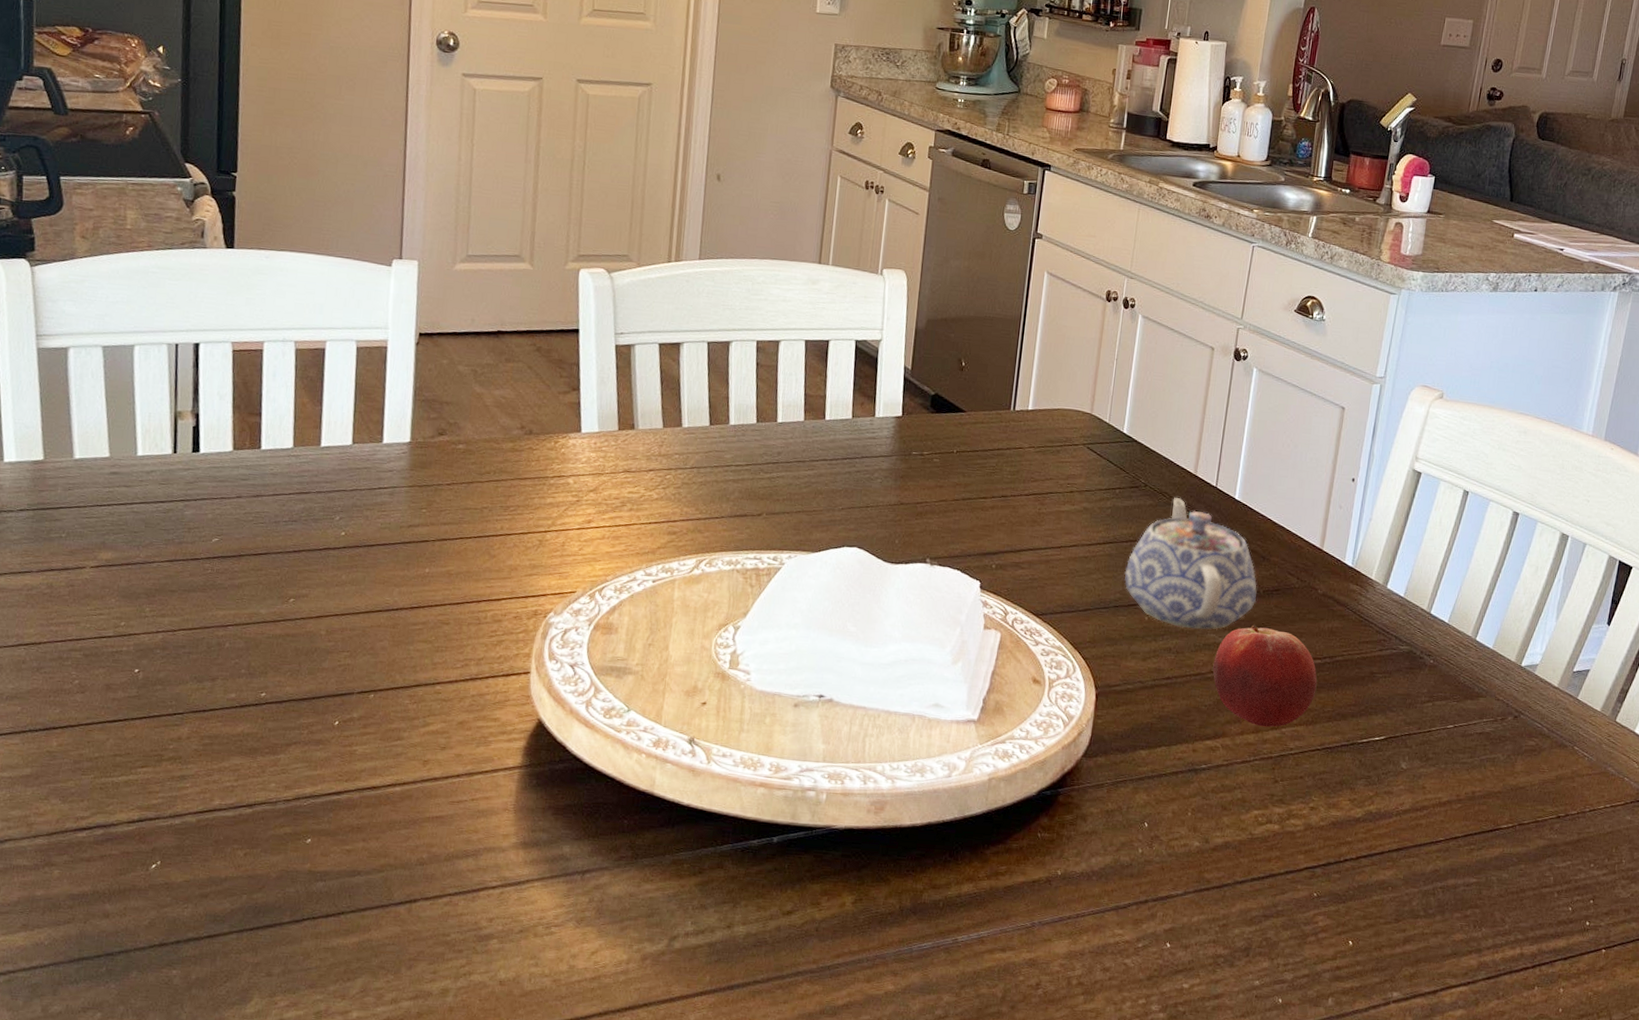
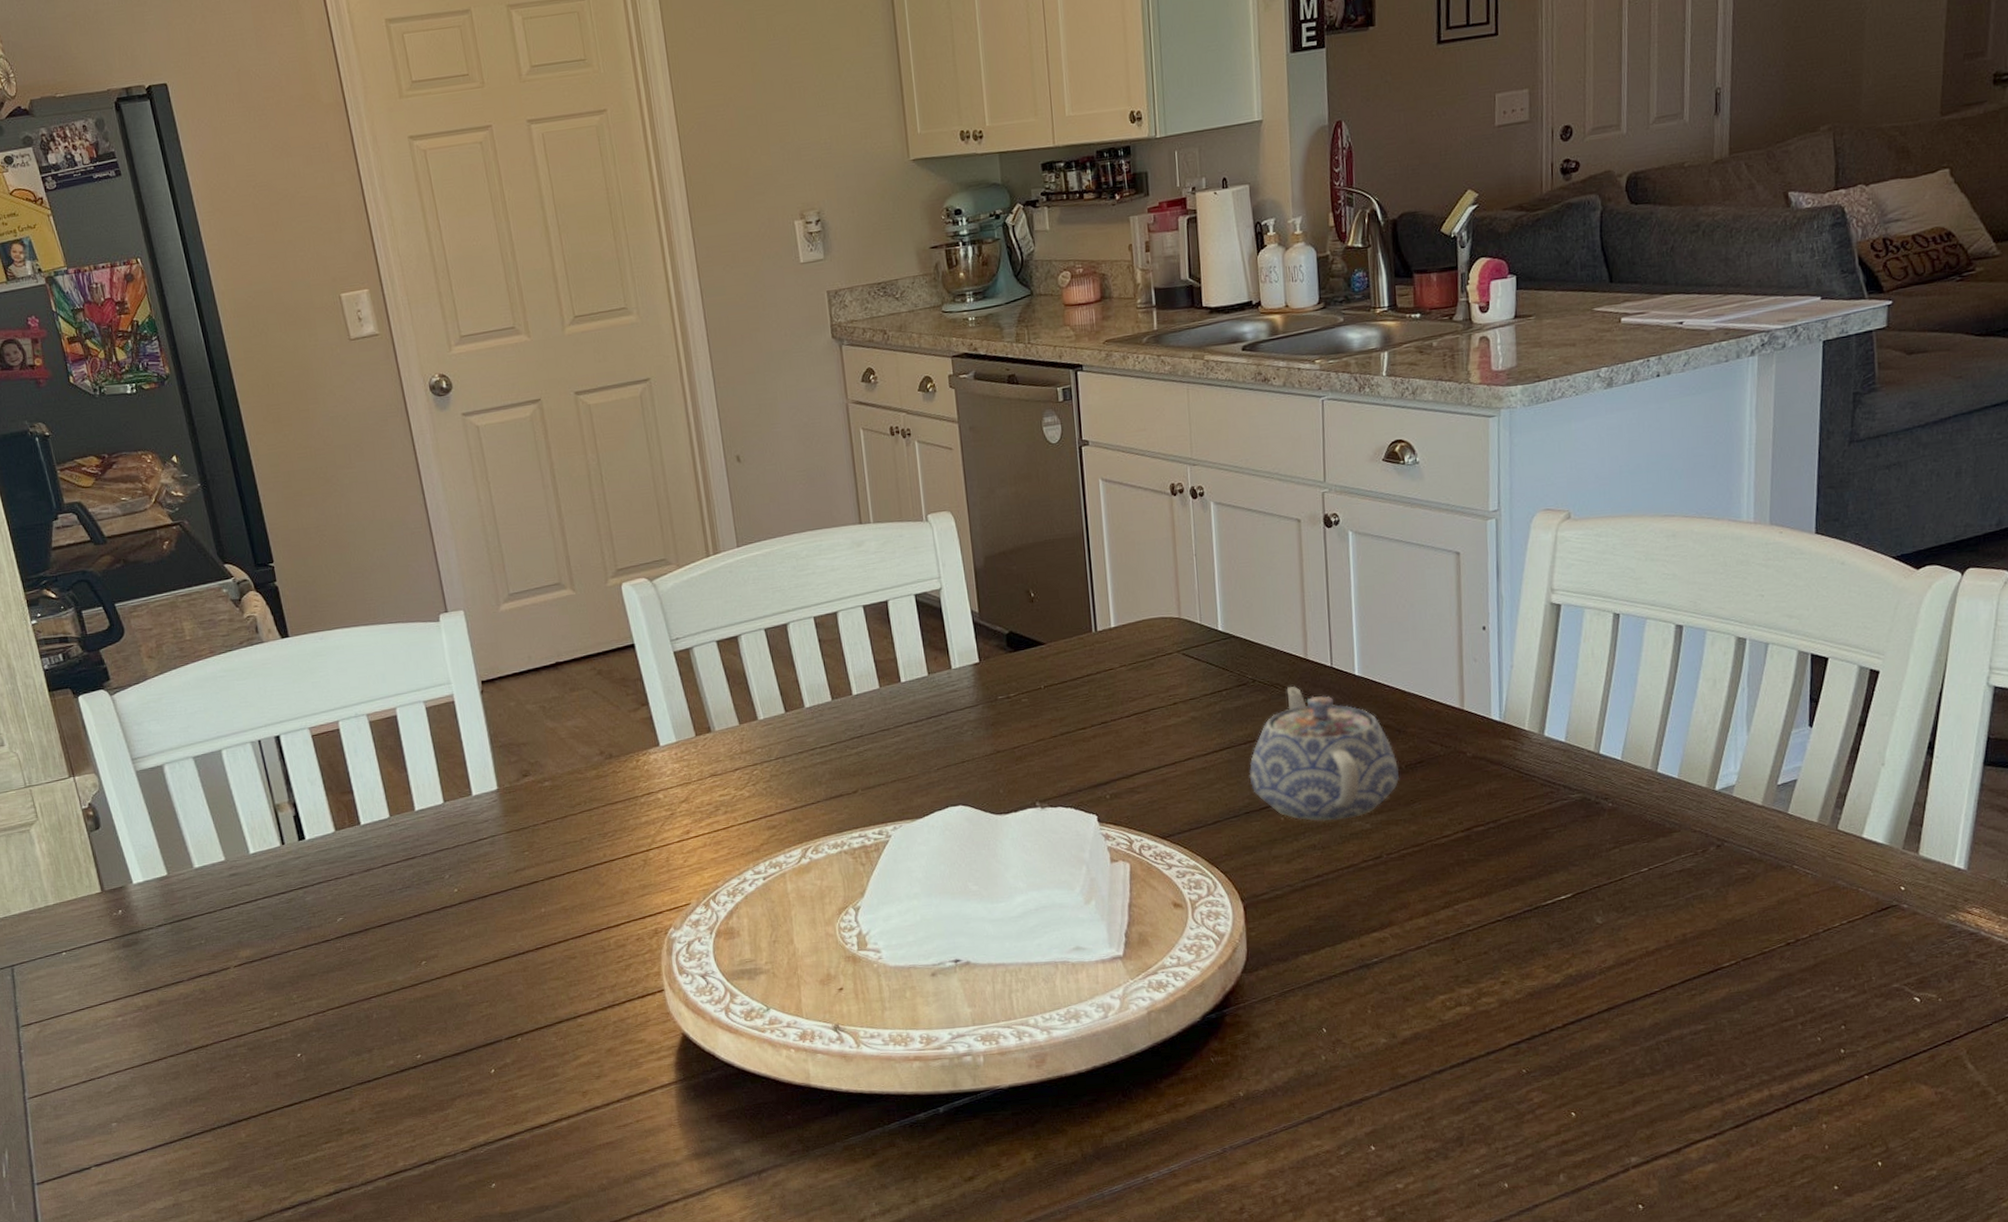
fruit: present [1212,625,1318,727] -> none [1364,803,1485,908]

